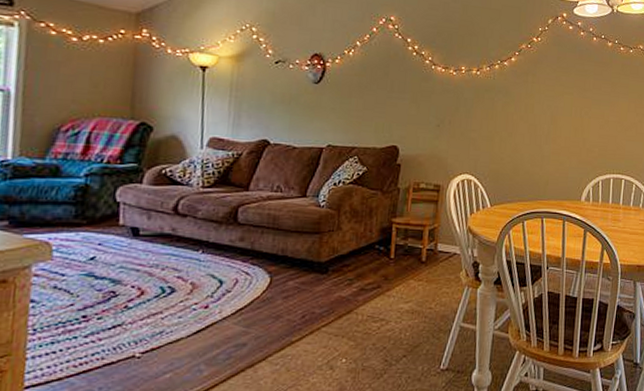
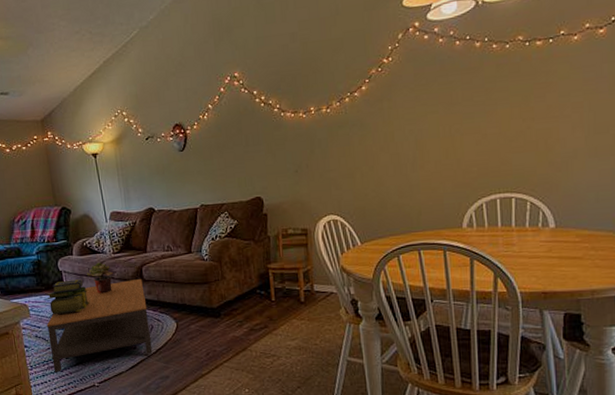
coffee table: none [72,220,236,338] -> present [46,278,153,372]
stack of books: none [88,214,154,260] -> present [47,279,89,315]
potted plant: none [157,196,196,236] -> present [86,262,113,294]

